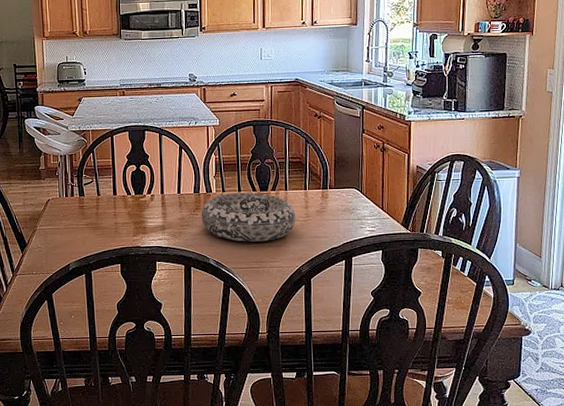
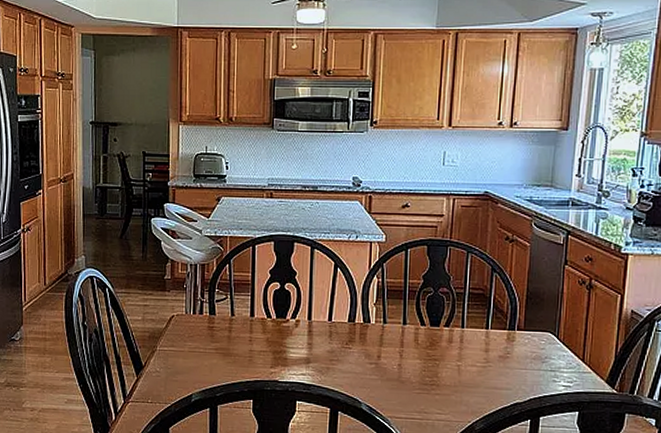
decorative bowl: present [201,192,296,242] -> none [355,325,473,388]

